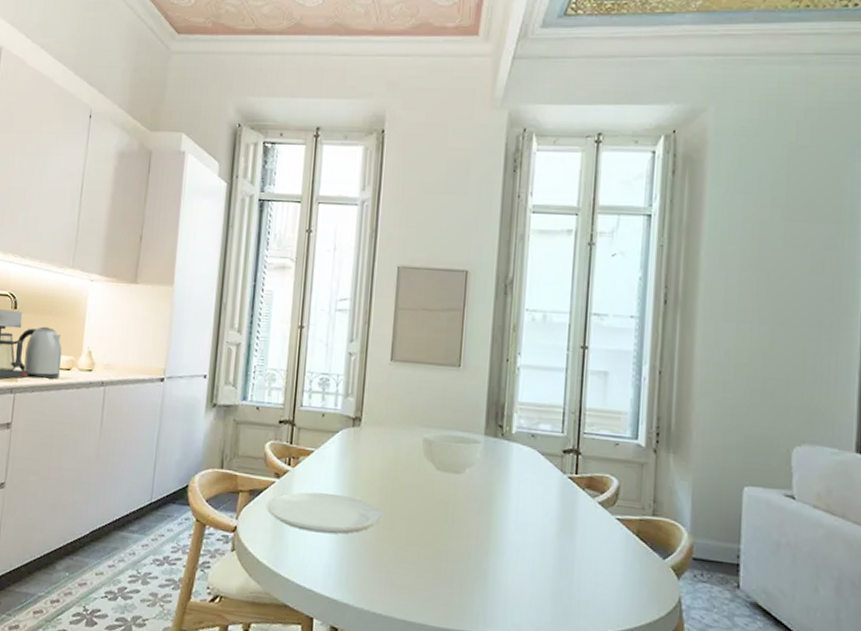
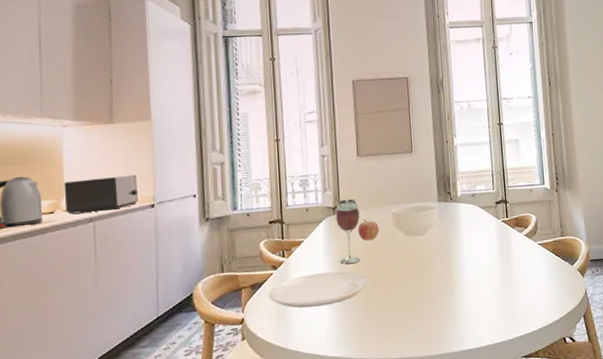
toaster: none [81,339,151,377] -> present [63,174,138,215]
wineglass: none [352,410,384,491] -> present [336,198,360,264]
fruit: none [379,440,405,468] -> present [358,219,379,241]

